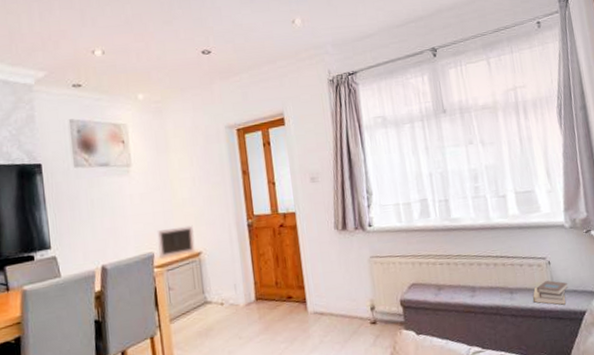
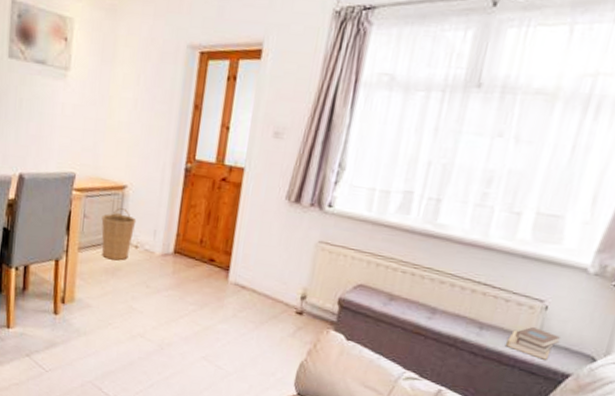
picture frame: present [157,225,196,259] -> none [81,150,124,185]
basket: none [185,272,217,323] -> present [101,208,137,261]

